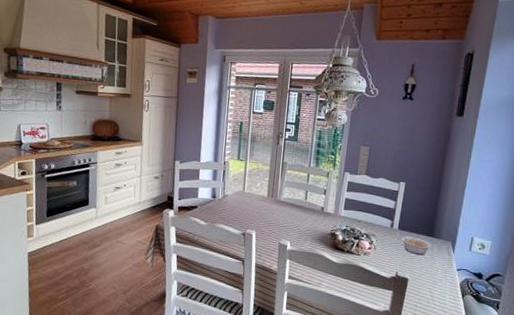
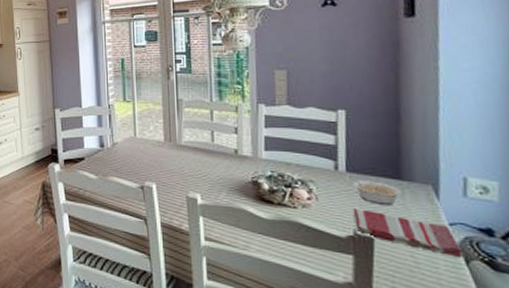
dish towel: none [397,257,461,293] -> present [352,208,462,258]

